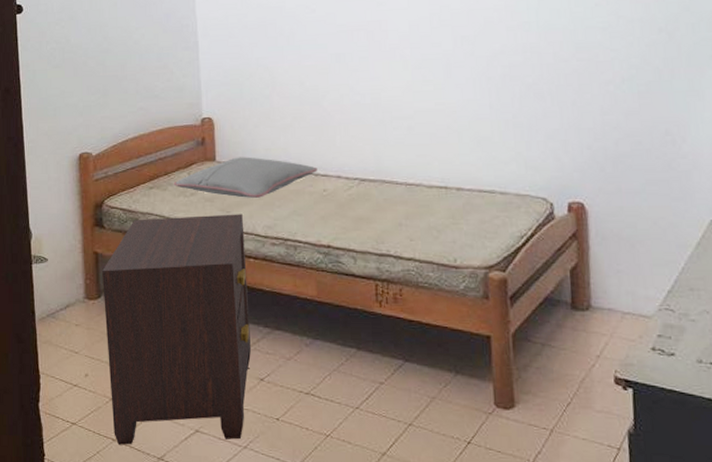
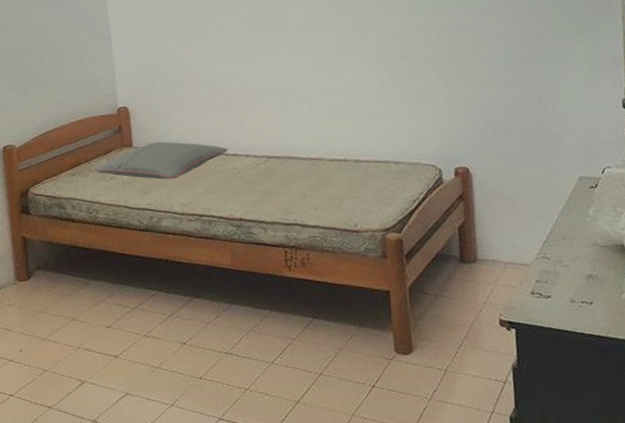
nightstand: present [102,214,251,445] -> none [31,194,174,412]

